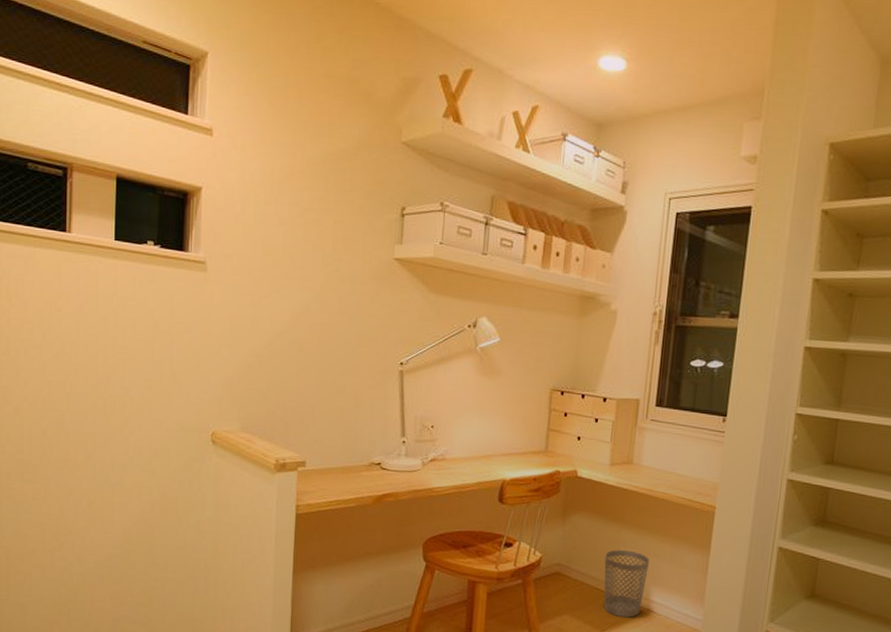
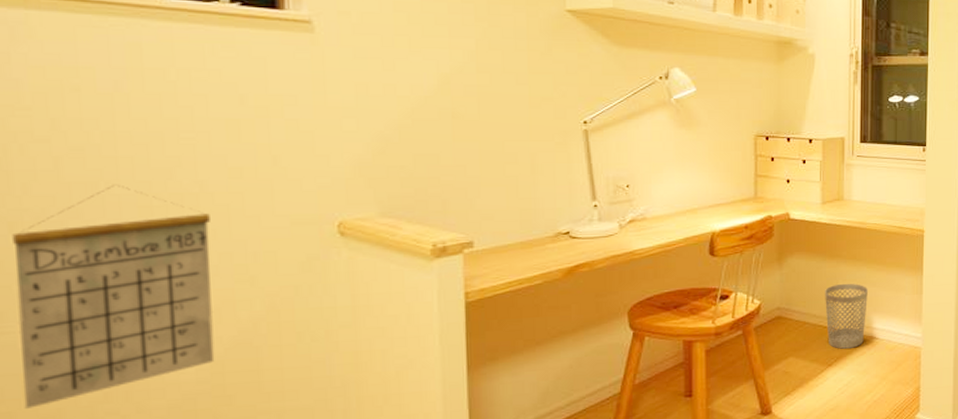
calendar: none [16,384,130,546] -> present [12,184,215,409]

